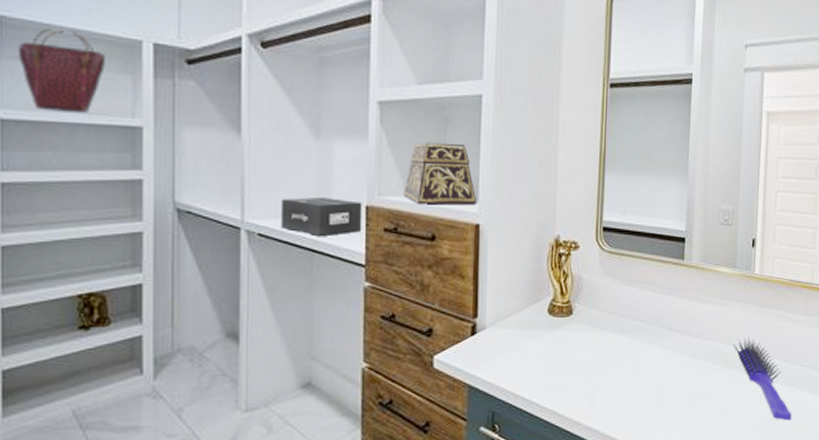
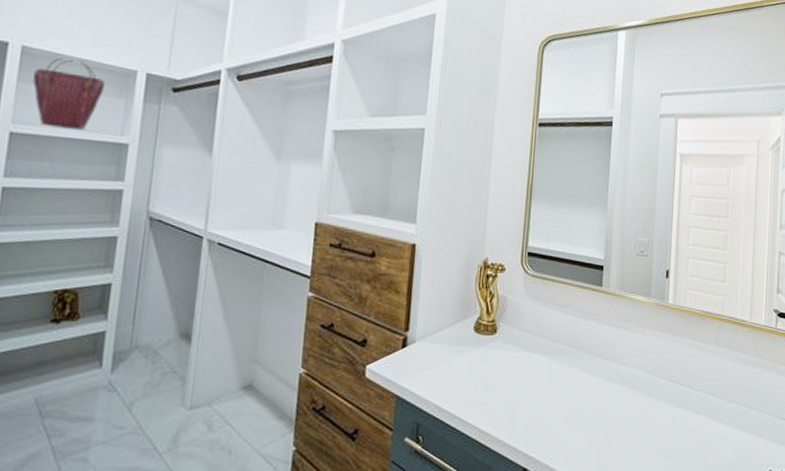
box: present [281,196,363,237] -> none [239,212,313,249]
decorative box: present [404,142,477,205] -> none [349,167,415,226]
hairbrush: present [732,337,792,421] -> none [646,364,704,450]

